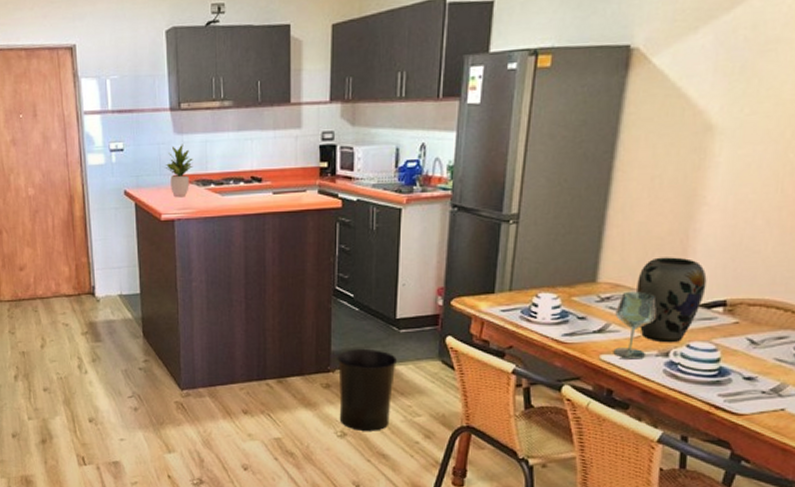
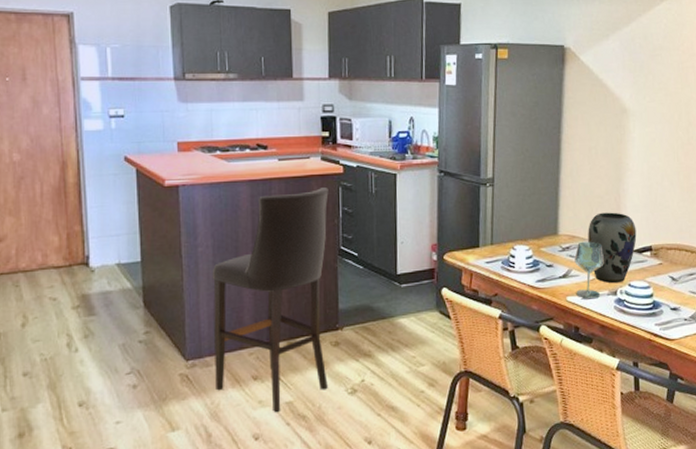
potted plant: present [165,144,193,198] -> none [169,112,198,164]
bar stool: none [205,223,325,446] -> present [212,188,329,412]
waste bin: present [337,349,398,431] -> none [345,305,401,386]

